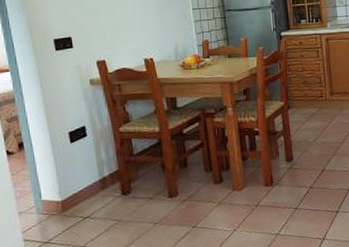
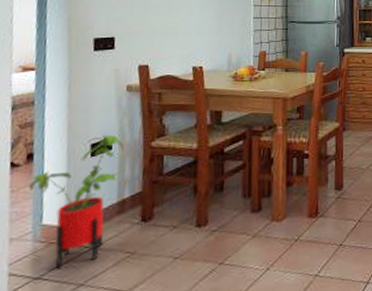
house plant: none [24,123,98,236] -> present [28,134,125,270]

